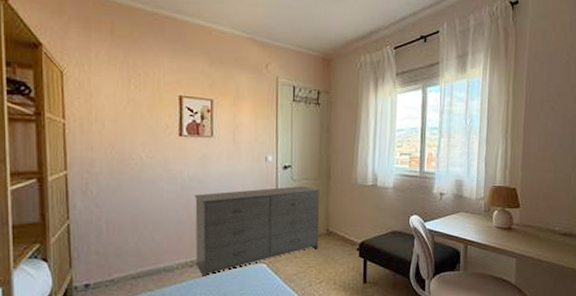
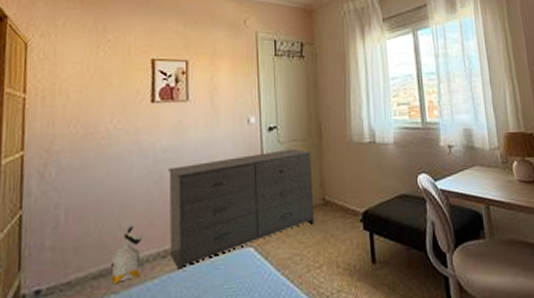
bag: none [146,239,173,284] -> present [110,225,143,285]

